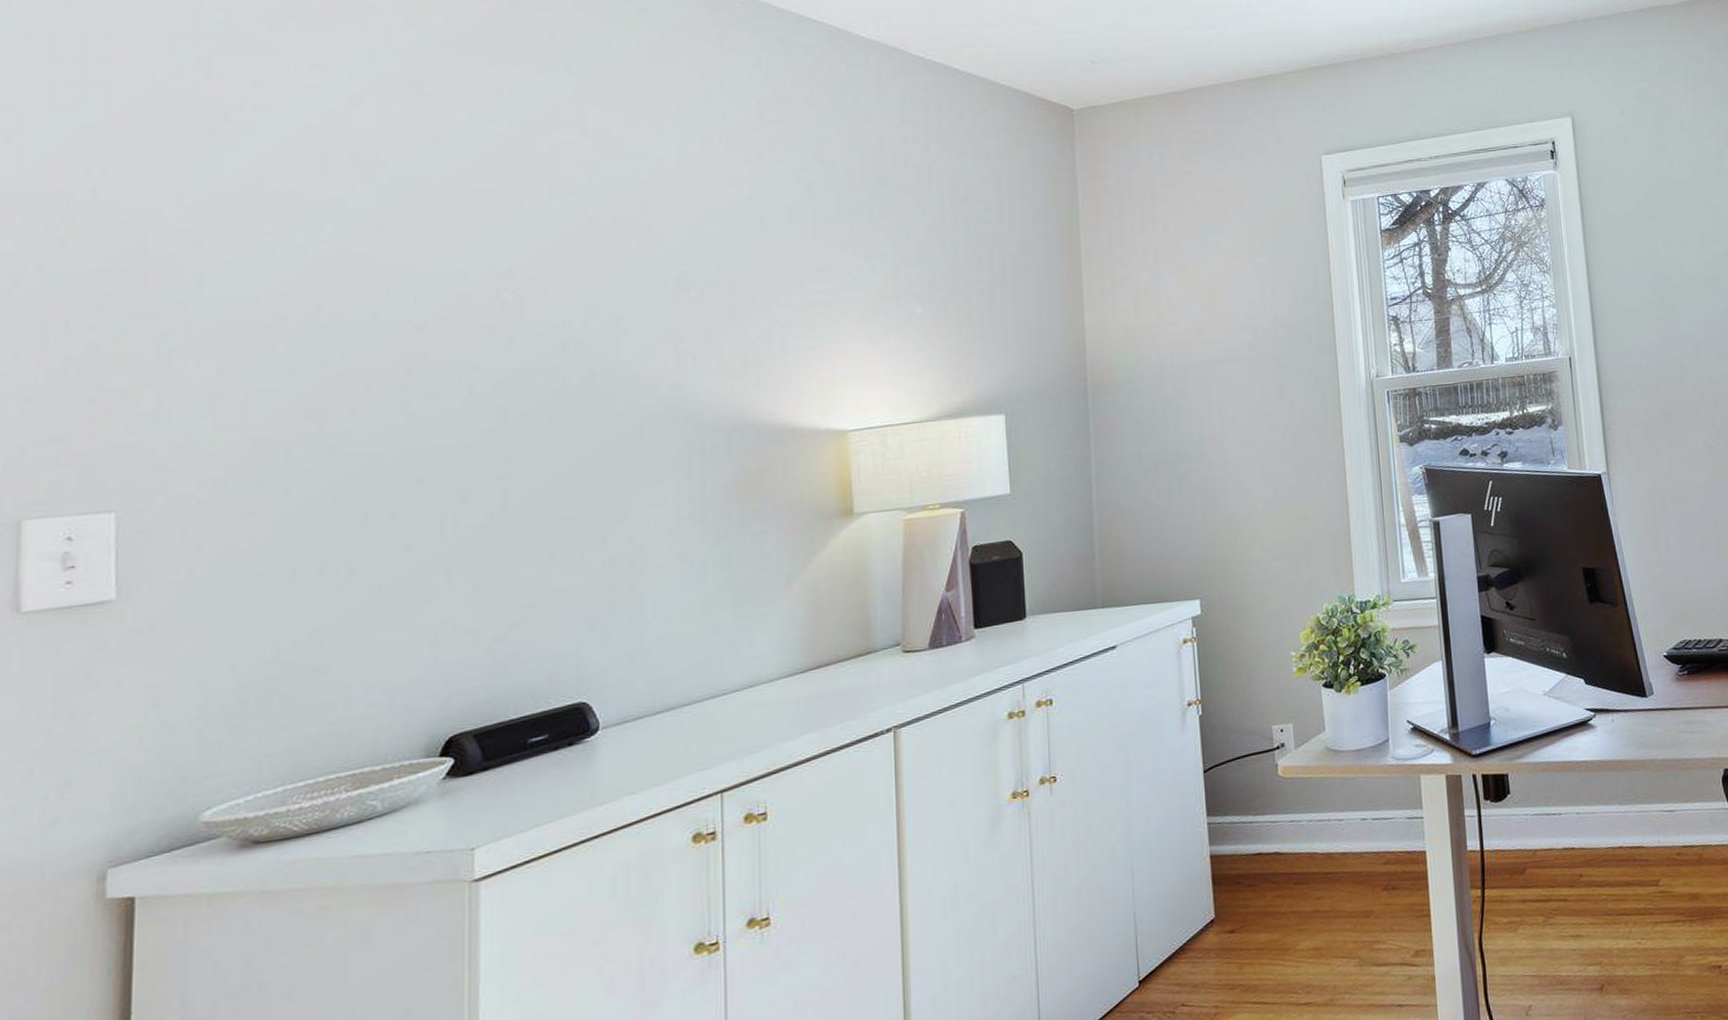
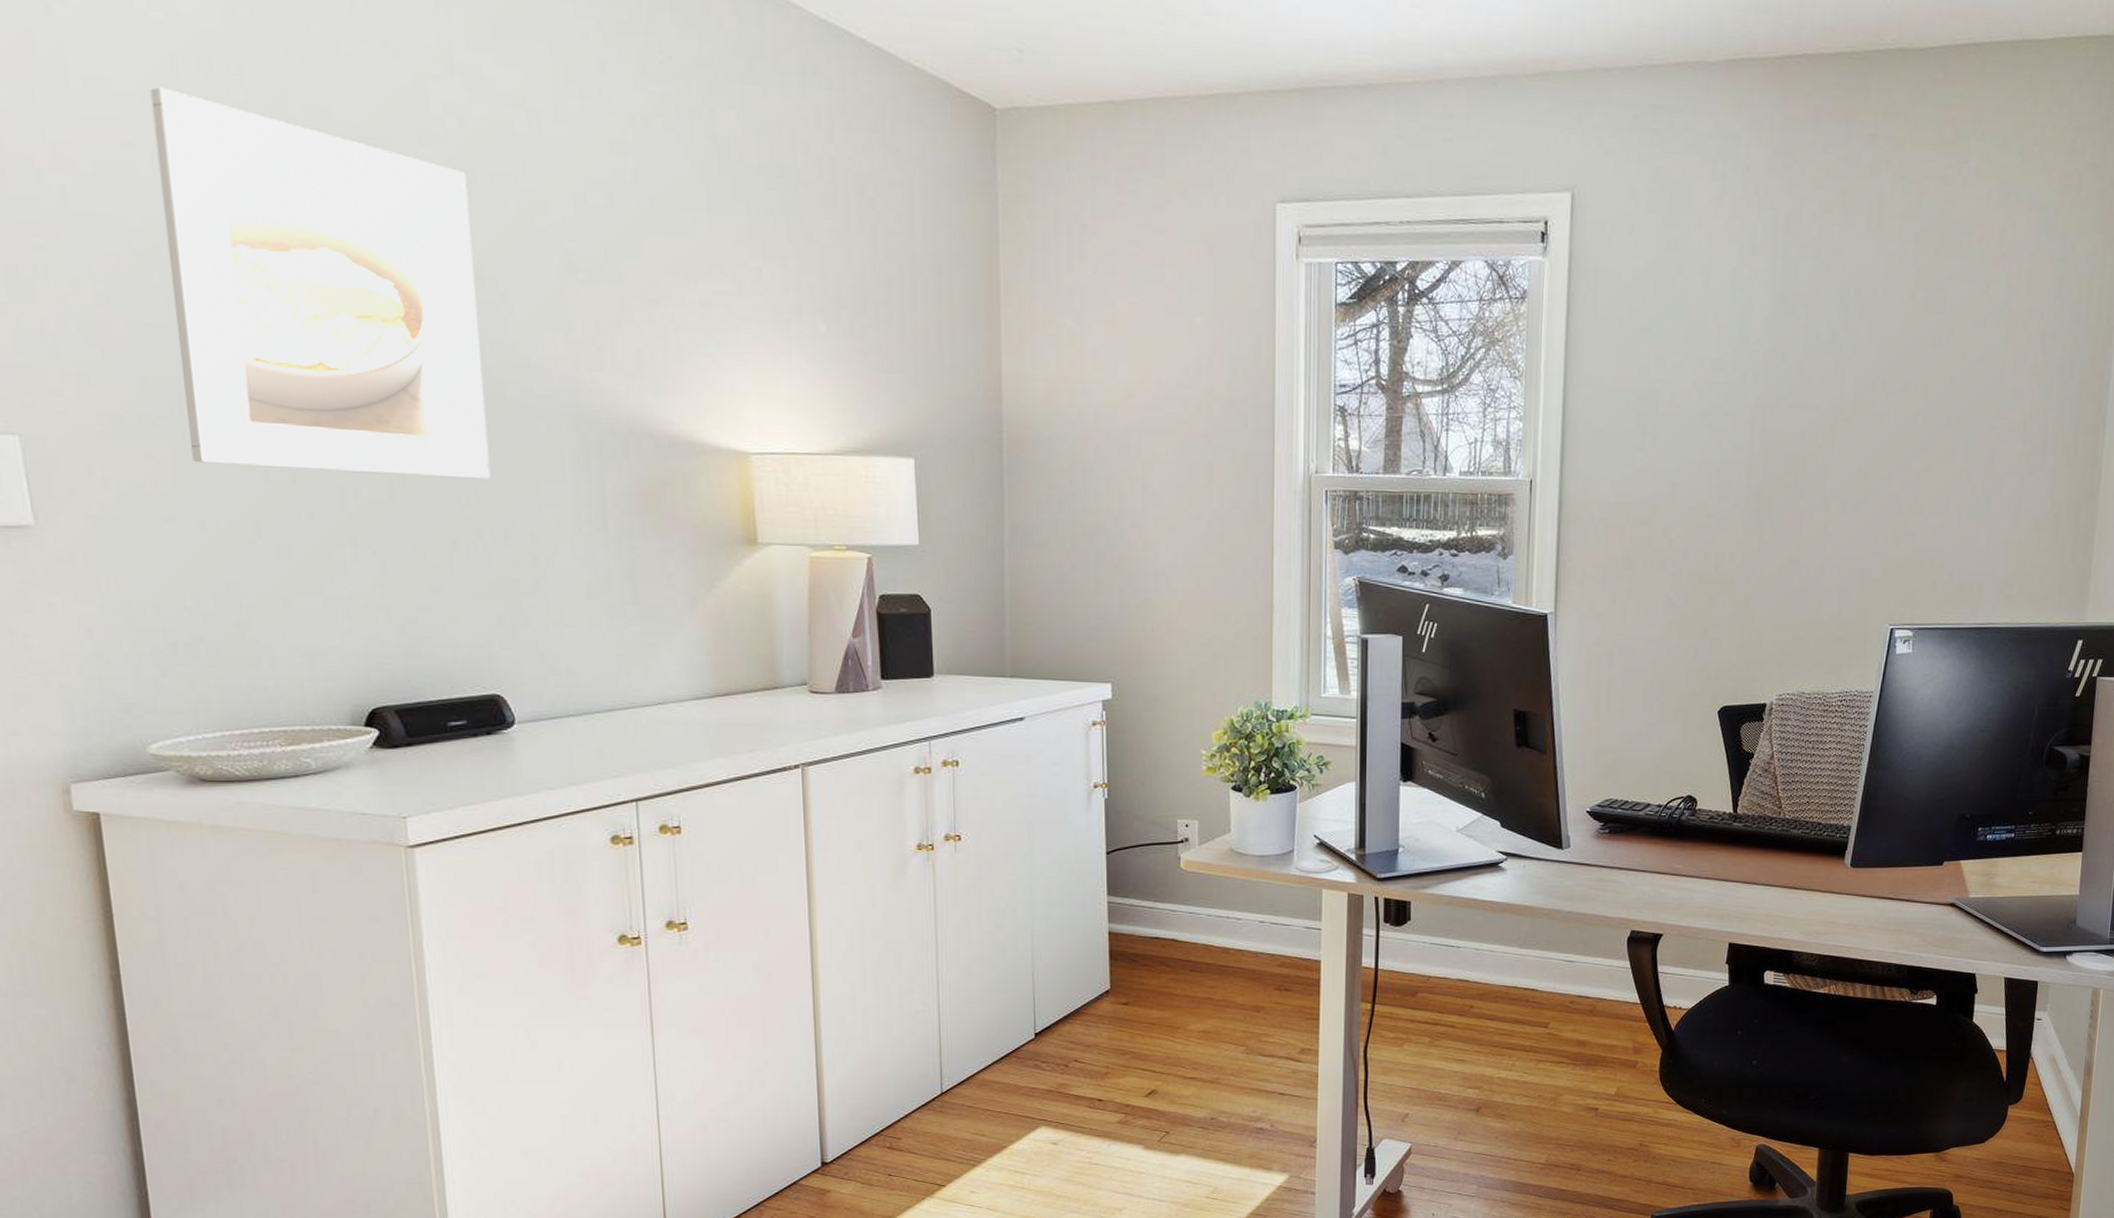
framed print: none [291,180,593,515] -> present [150,87,491,479]

